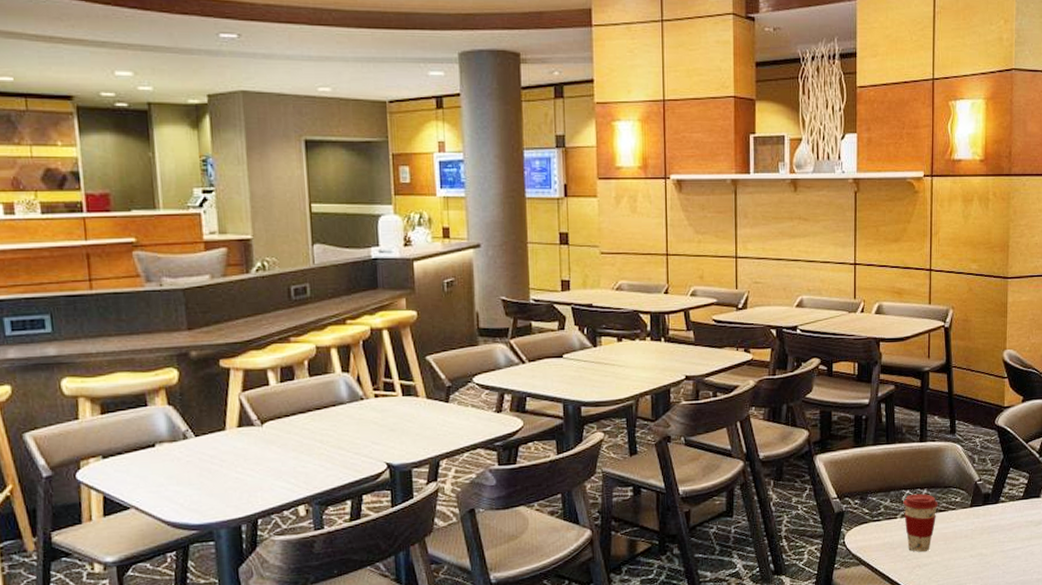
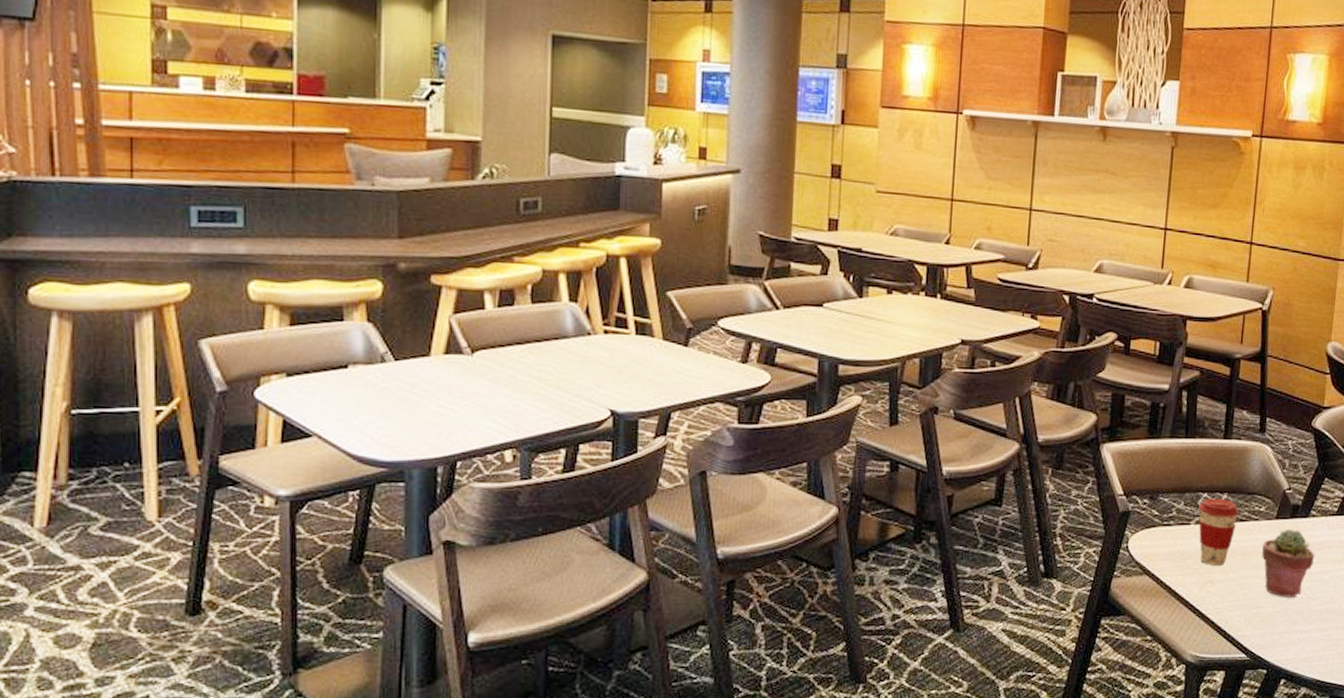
potted succulent: none [961,515,1007,574] -> present [1262,530,1315,599]

